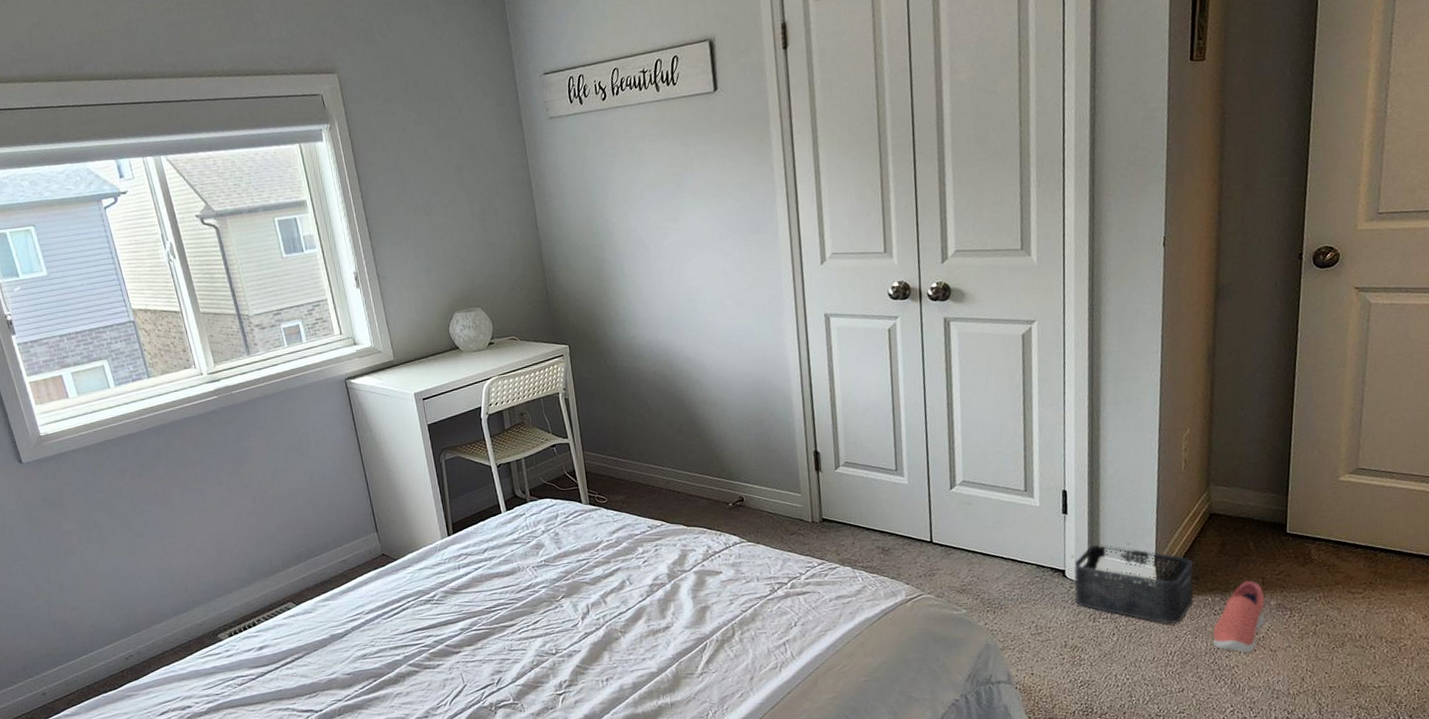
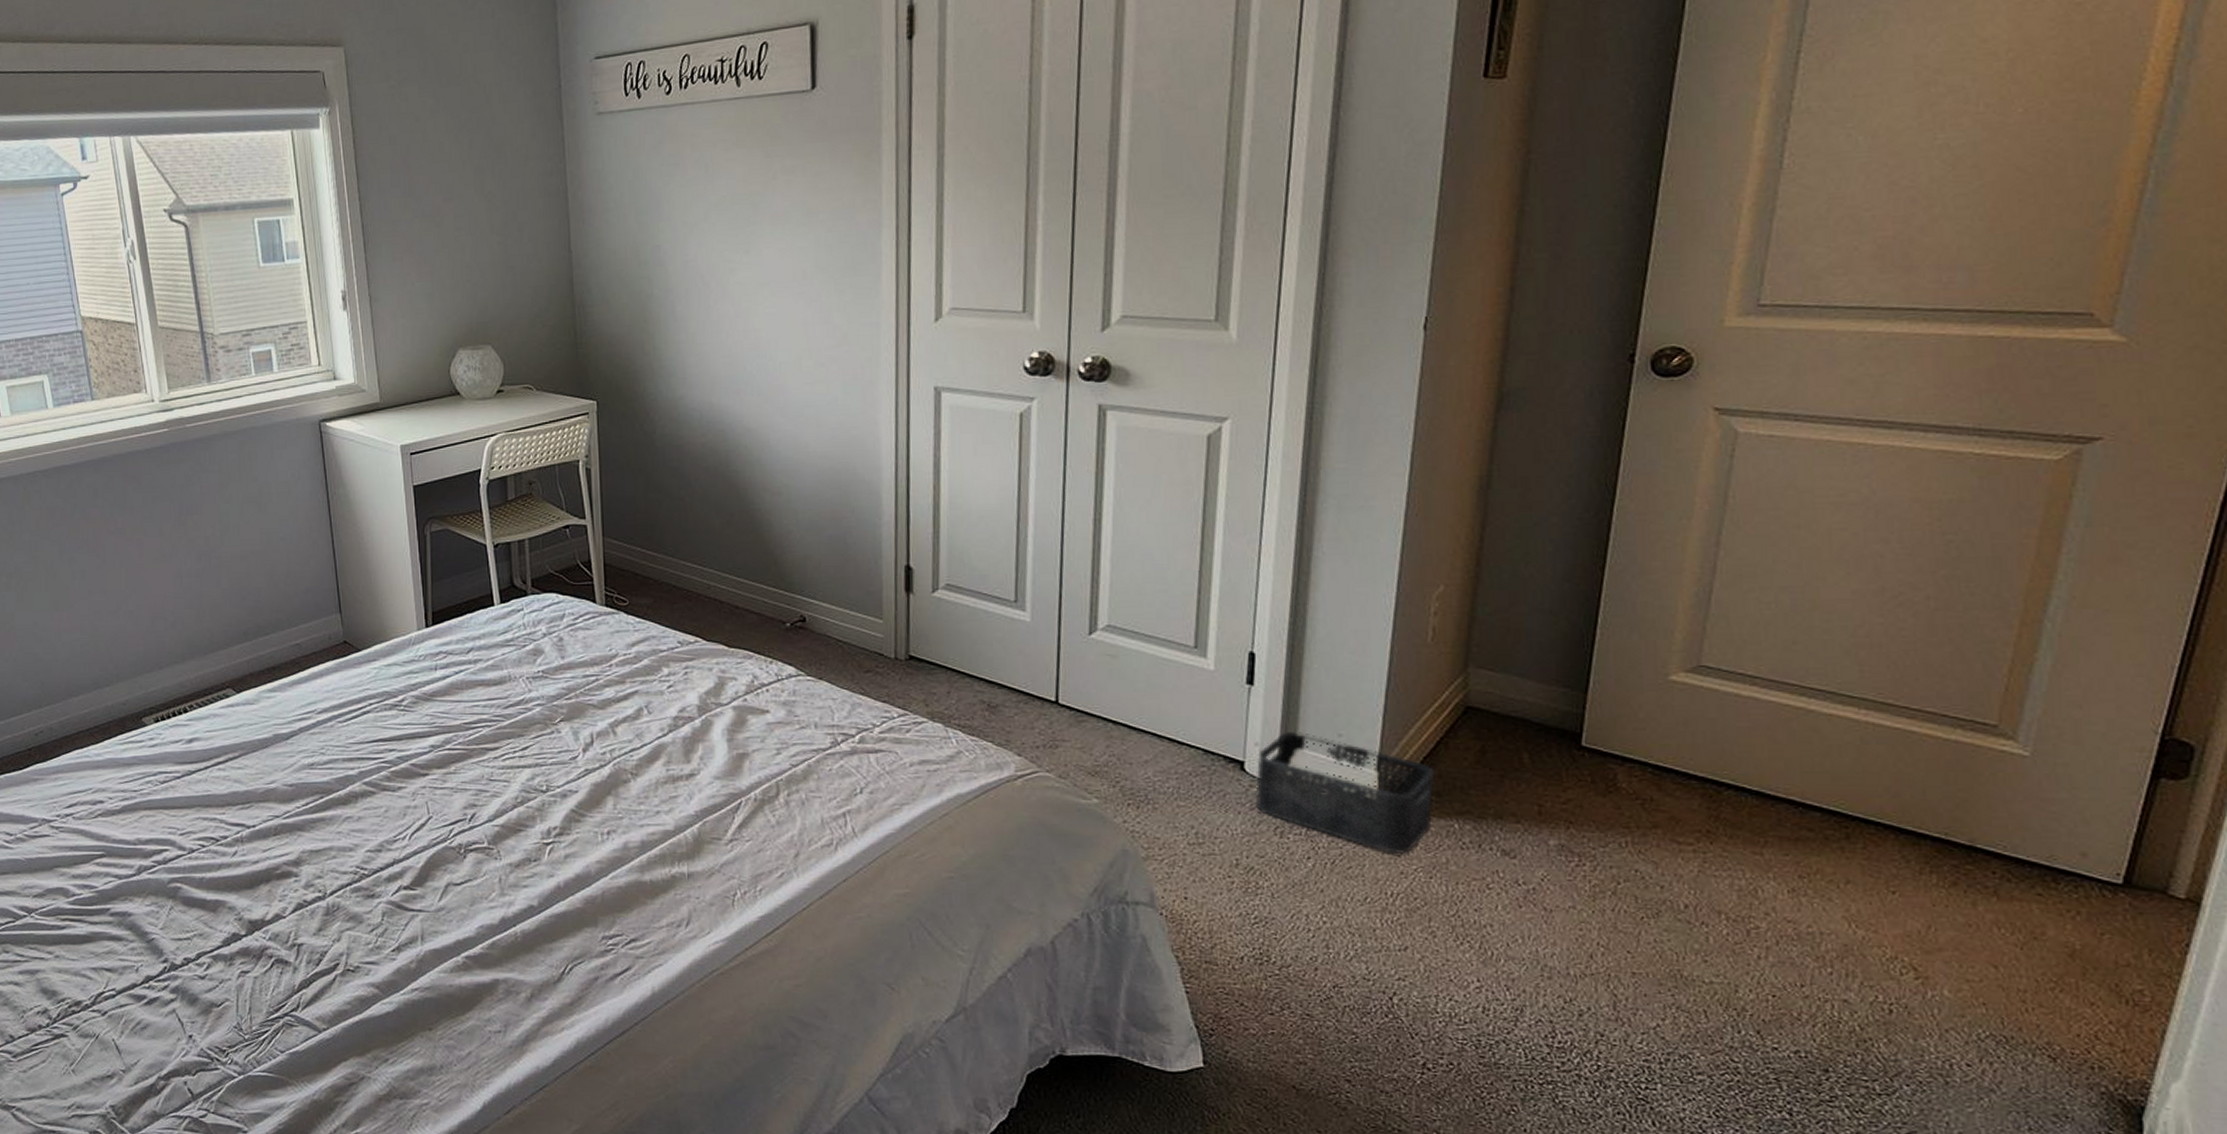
shoe: present [1212,580,1265,653] -> none [1456,806,1541,908]

